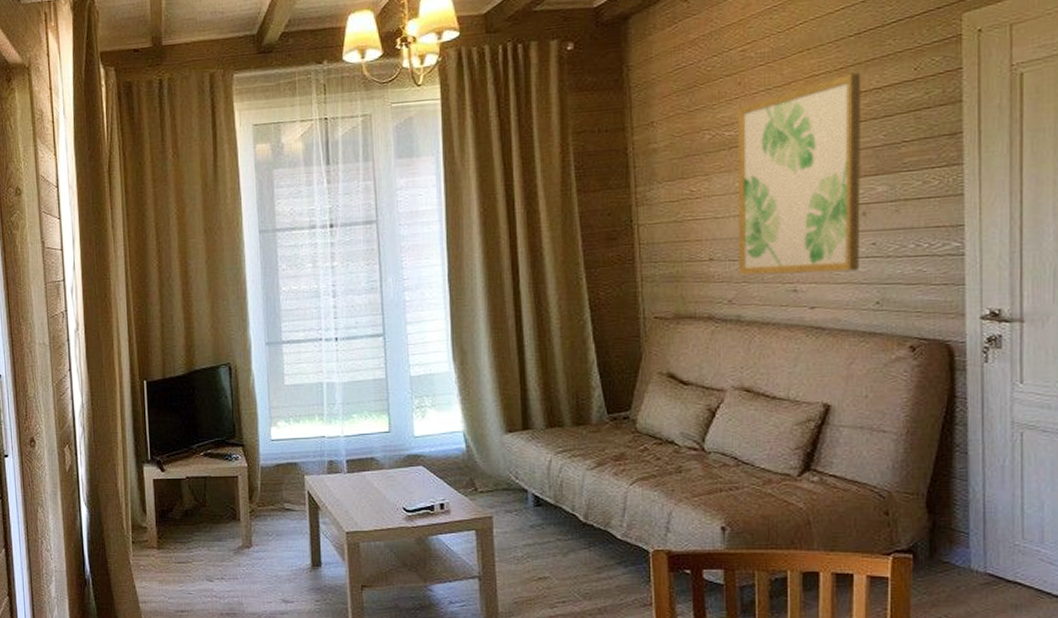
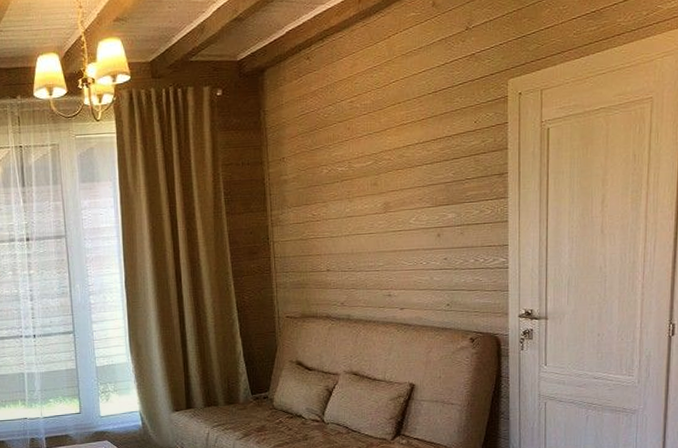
wall art: present [737,72,862,276] -> none [347,123,437,284]

